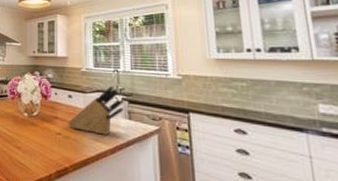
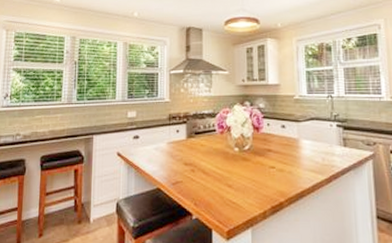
knife block: present [68,85,124,135] -> none [282,112,339,165]

